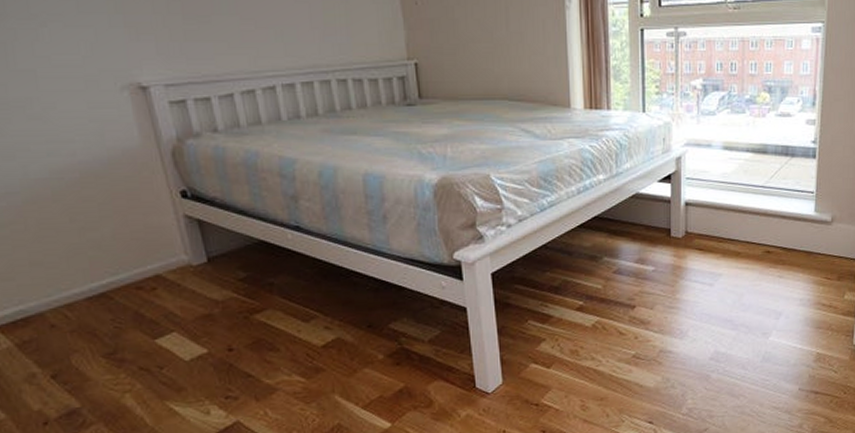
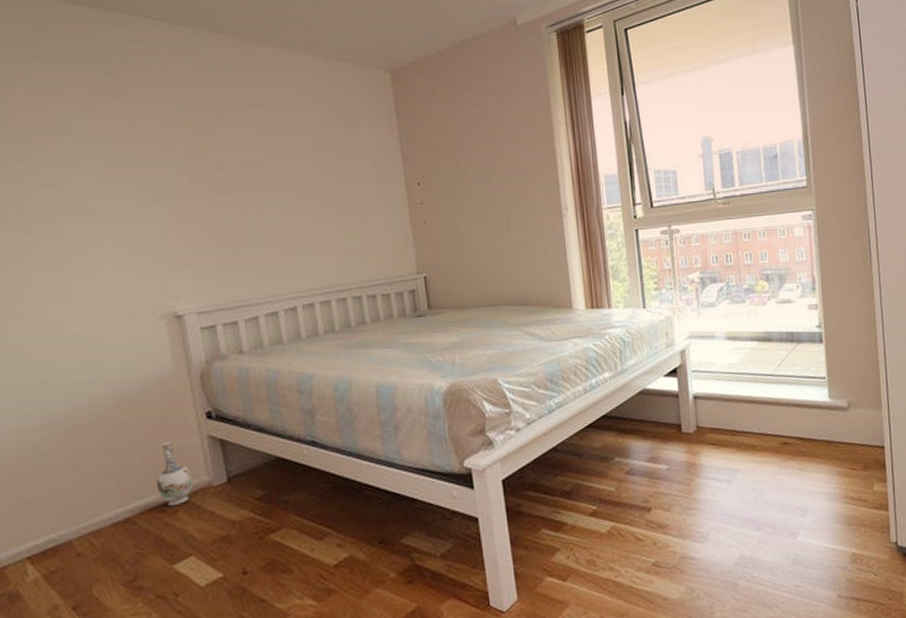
vase: none [130,219,171,284] -> present [156,441,193,507]

